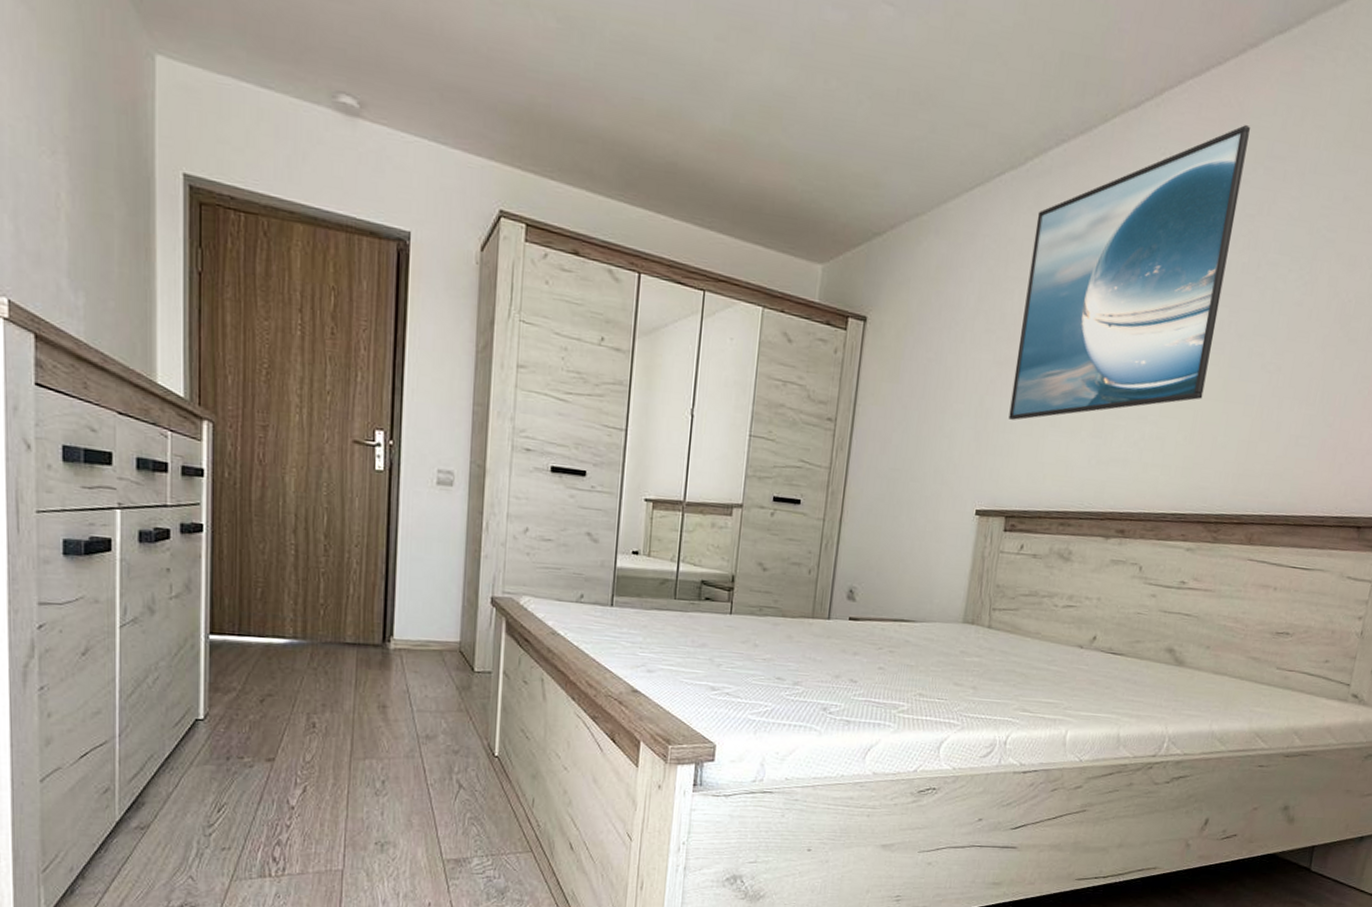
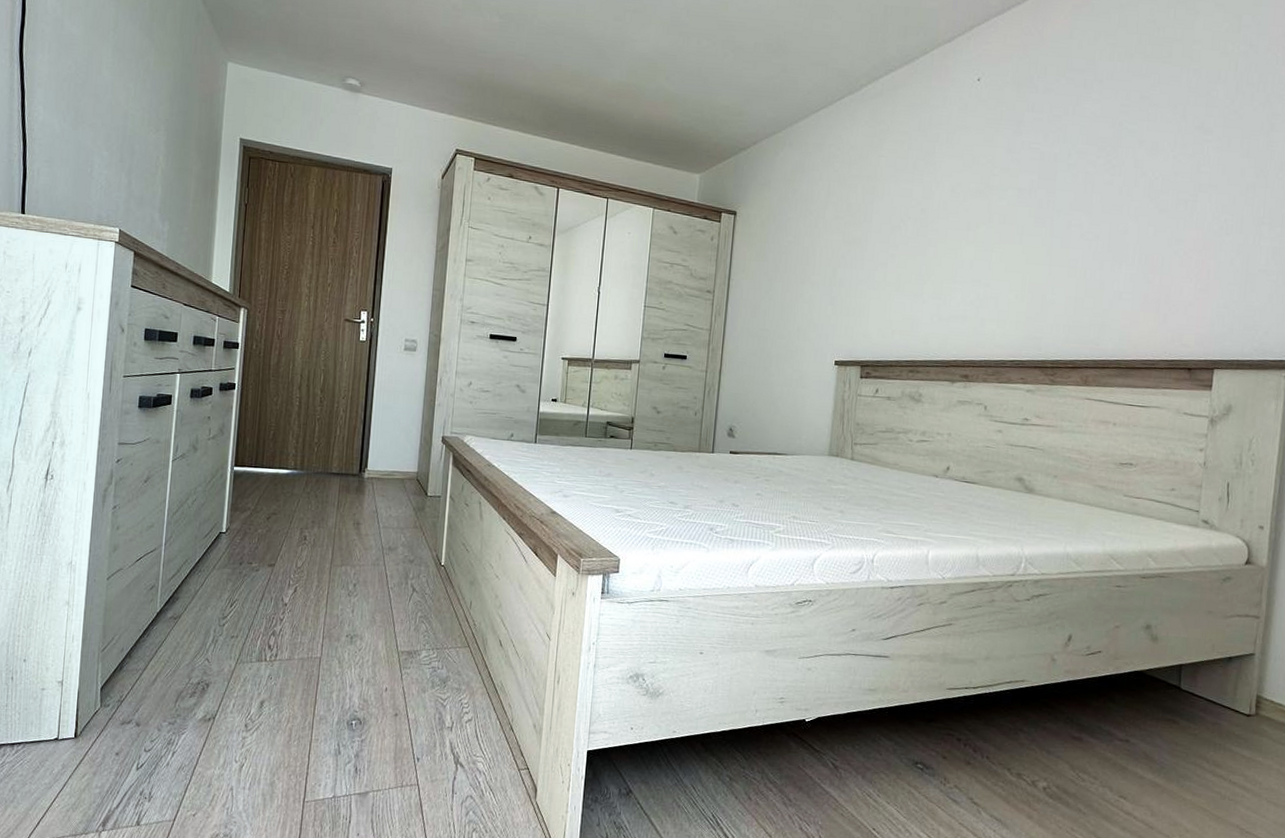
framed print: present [1008,125,1251,420] -> none [859,47,1051,287]

